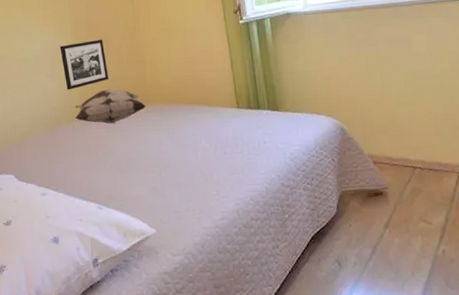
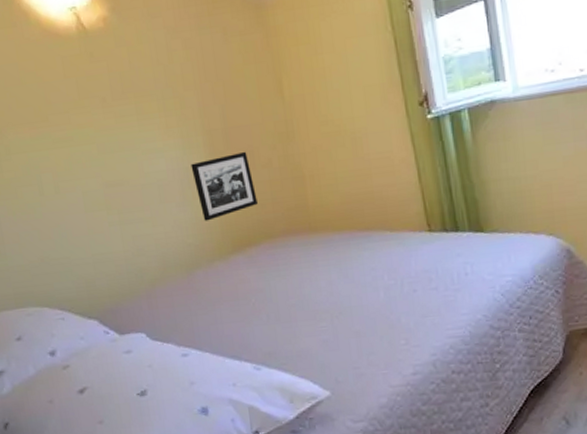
decorative pillow: present [75,89,147,124] -> none [216,216,310,262]

